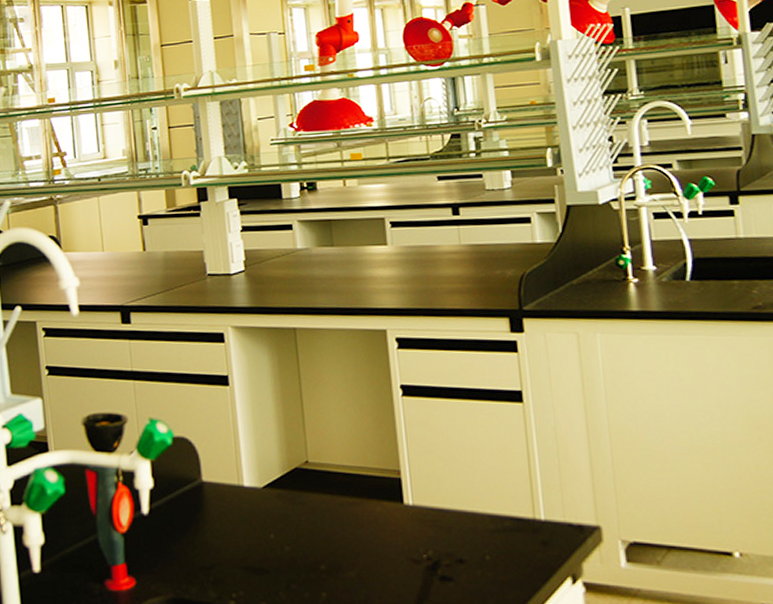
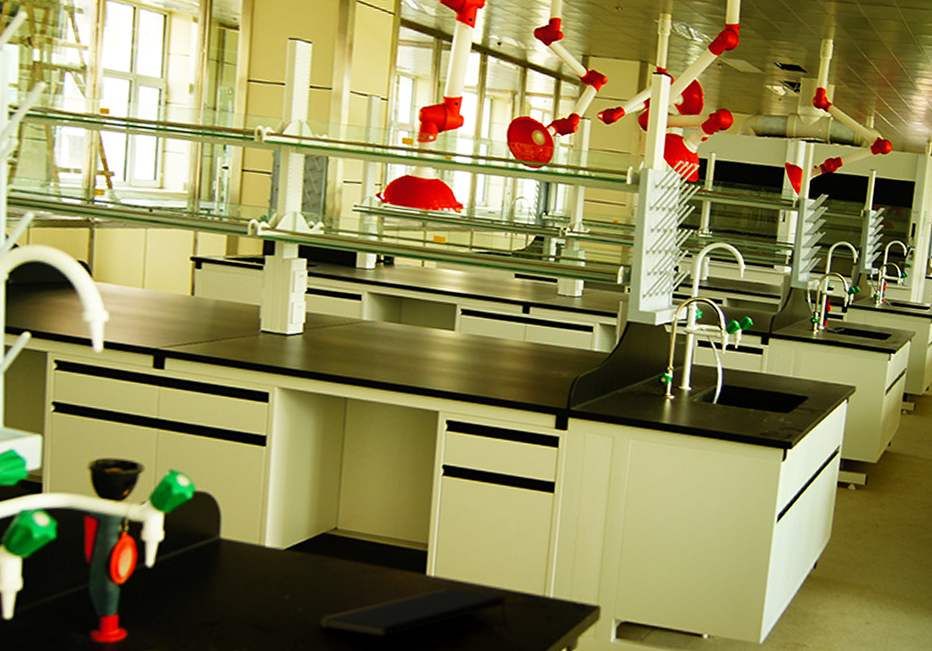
notepad: none [305,517,497,574] -> present [318,588,506,638]

